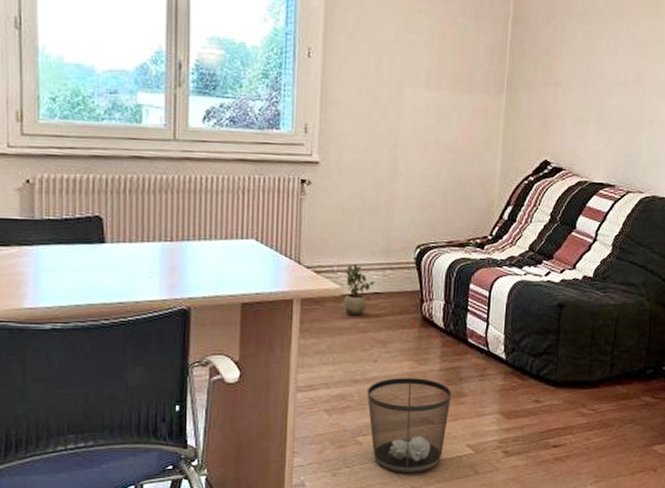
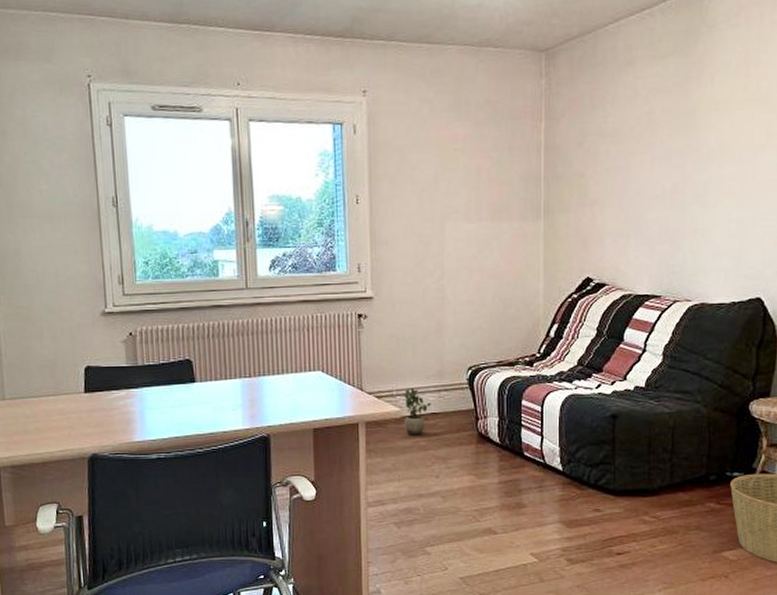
waste bin: present [366,377,453,473] -> none [431,490,513,581]

